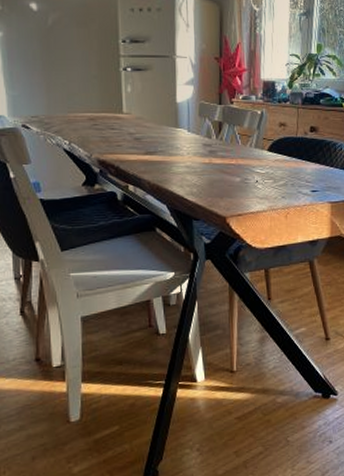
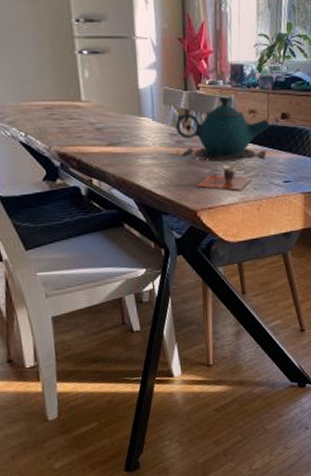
teapot: none [209,110,299,171] -> present [175,96,270,162]
cup: none [227,174,281,199] -> present [197,165,252,190]

